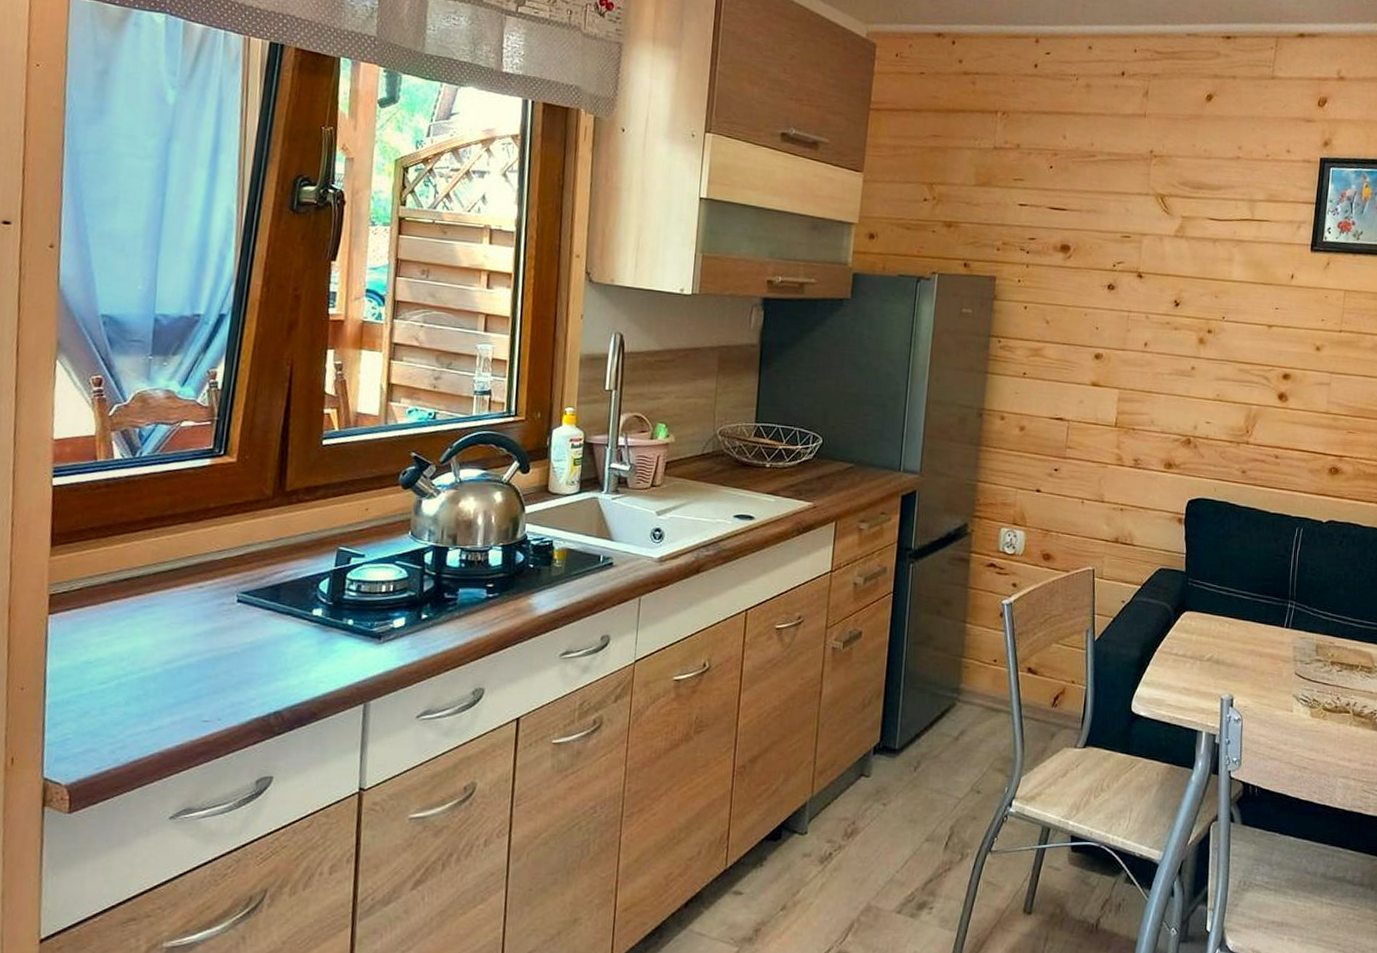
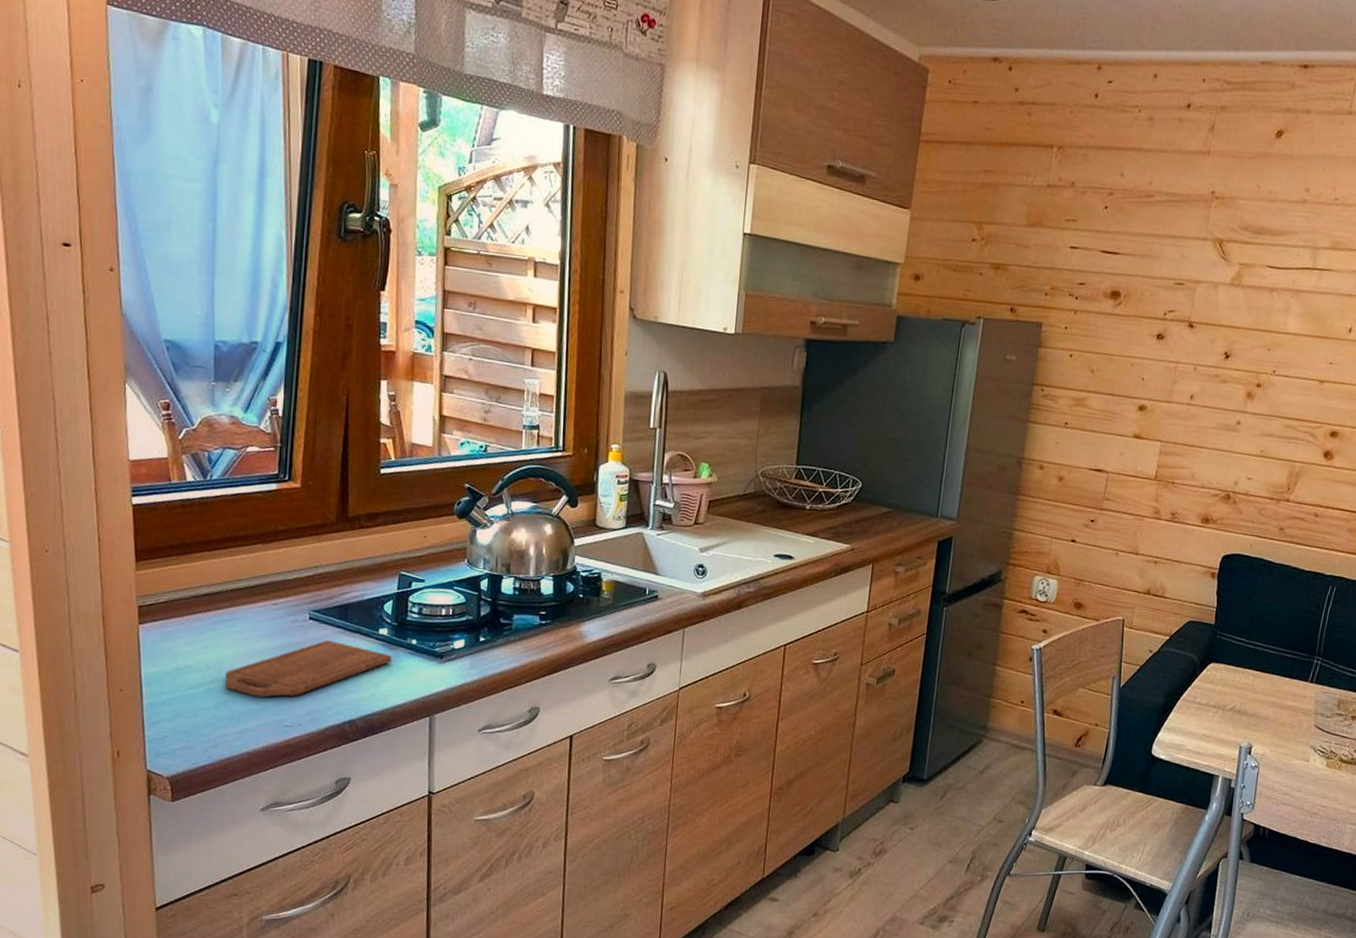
cutting board: none [139,624,326,690] -> present [225,640,392,698]

